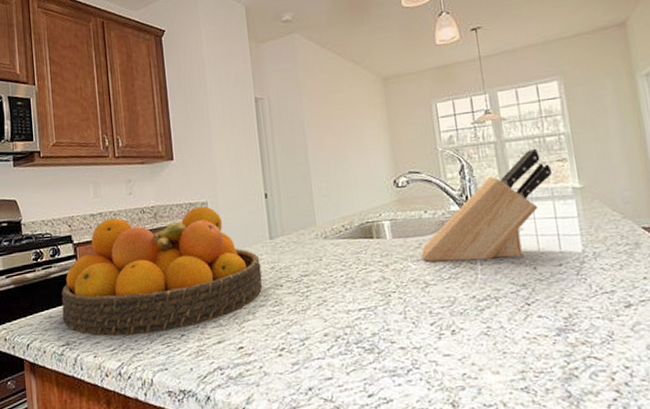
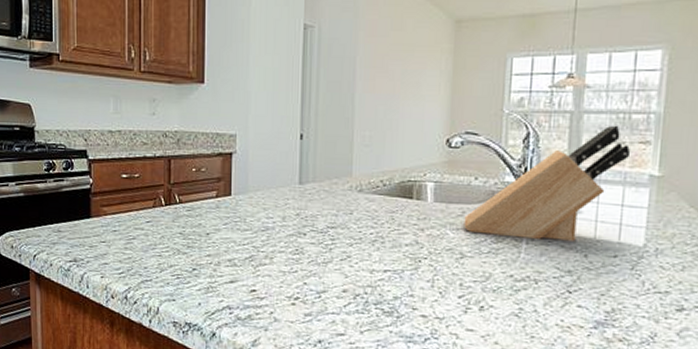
fruit bowl: present [61,206,263,336] -> none [72,138,286,263]

